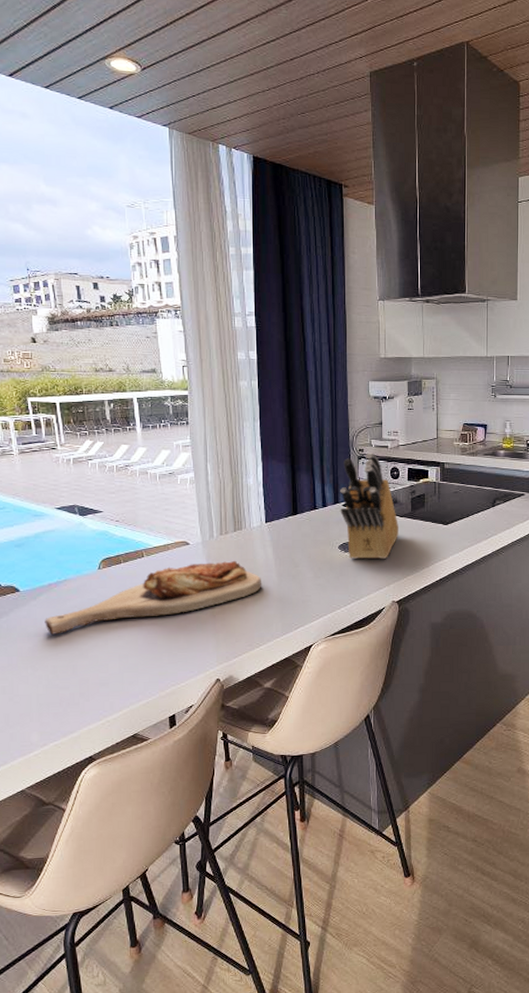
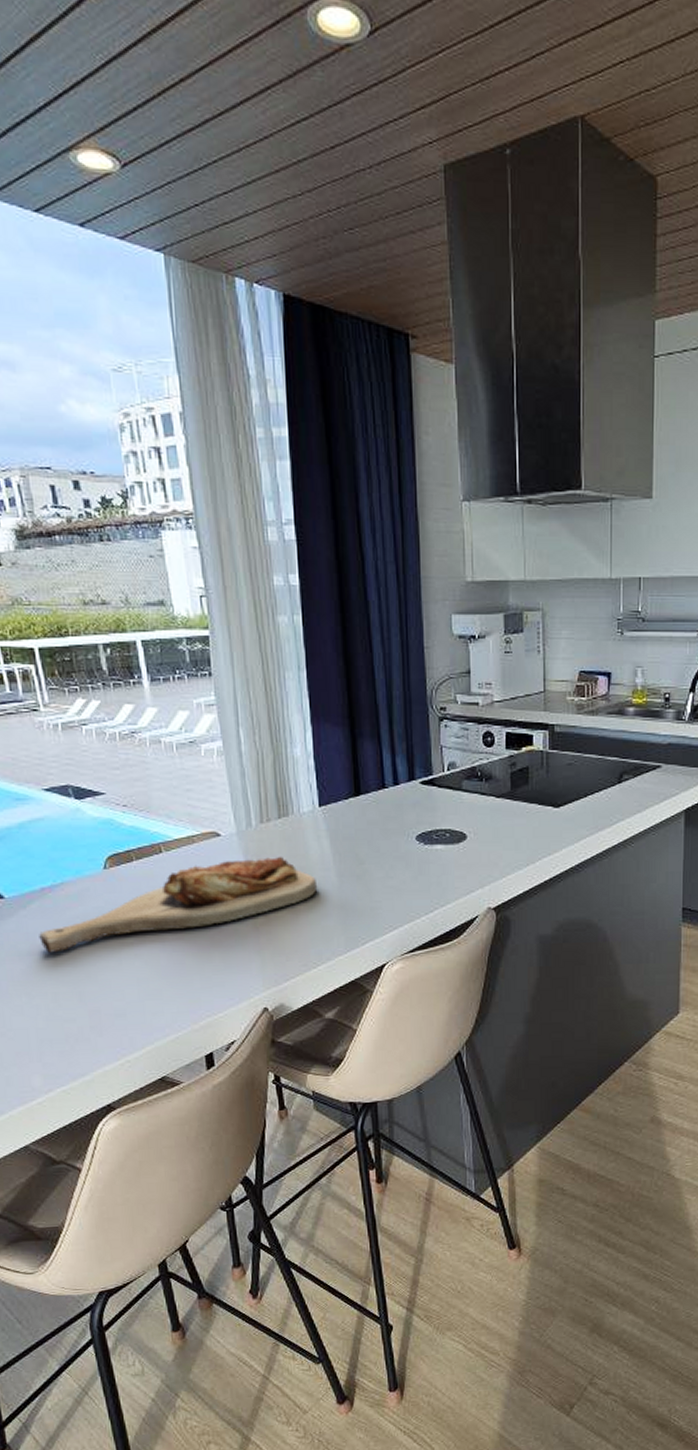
knife block: present [340,453,398,559] -> none [416,712,494,853]

